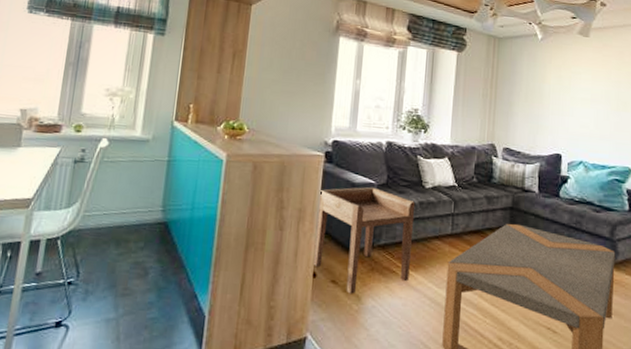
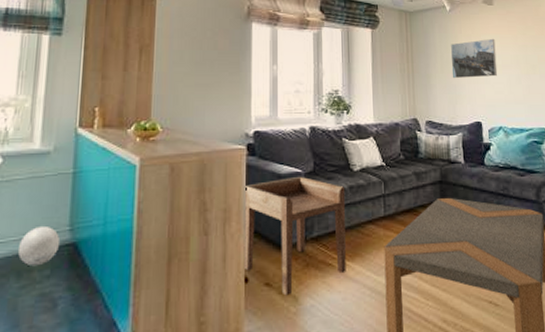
ball: none [117,204,154,238] -> present [17,227,61,267]
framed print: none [536,71,587,111] -> present [451,38,498,79]

